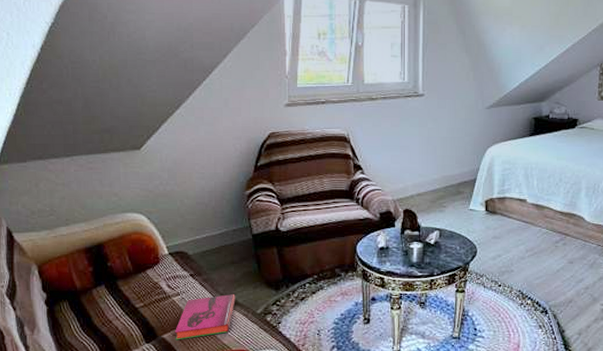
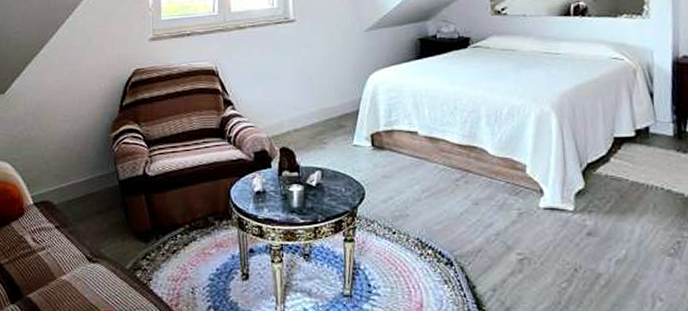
hardback book: present [175,294,236,340] -> none [41,248,103,300]

